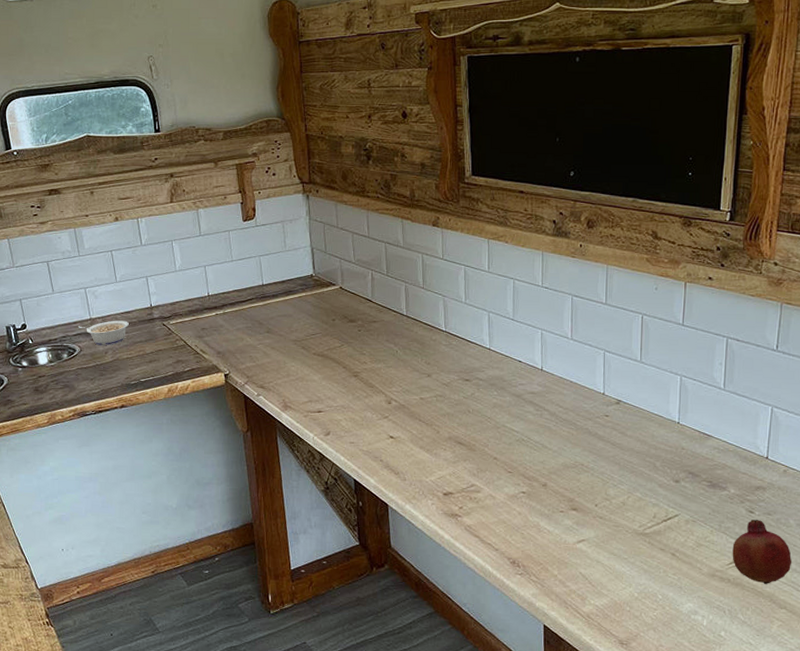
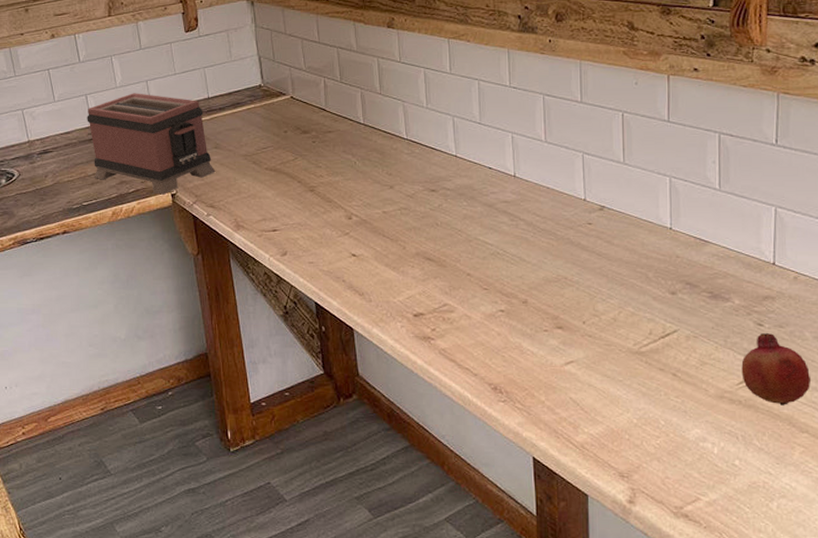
legume: present [78,320,129,345] -> none [16,141,69,168]
toaster: none [147,277,267,374] -> present [87,93,216,195]

